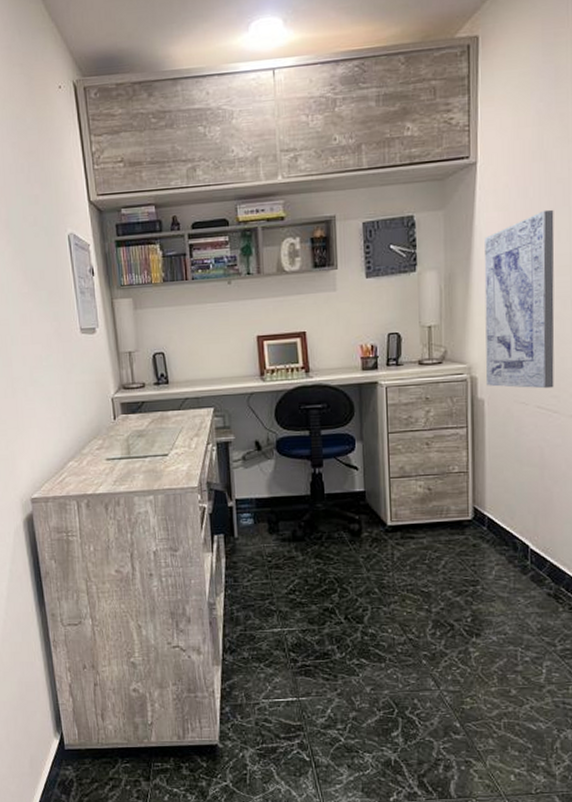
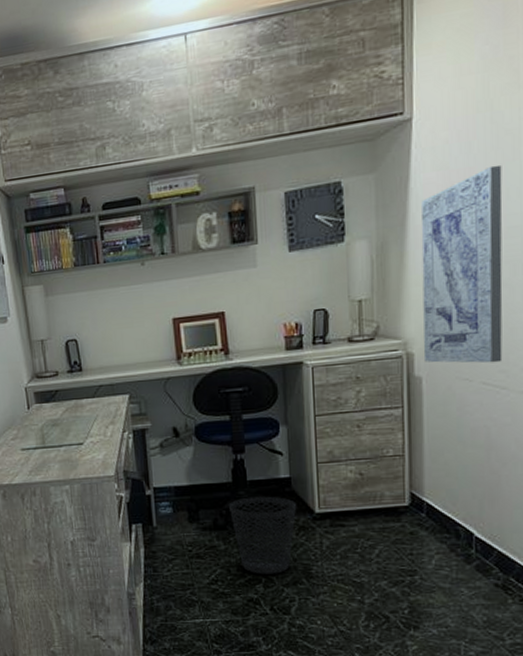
wastebasket: none [308,509,371,585] -> present [229,496,297,574]

